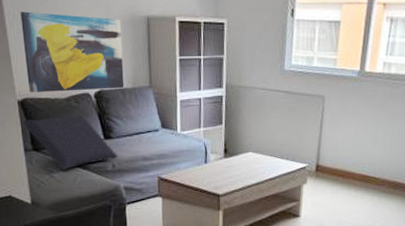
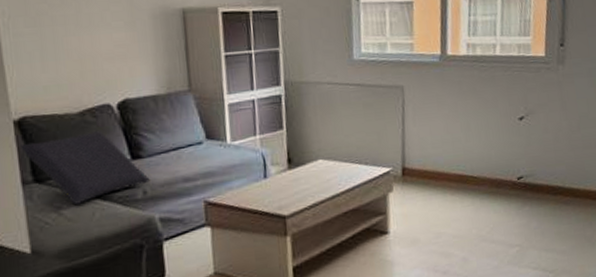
wall art: present [20,11,125,93] -> none [18,11,157,110]

